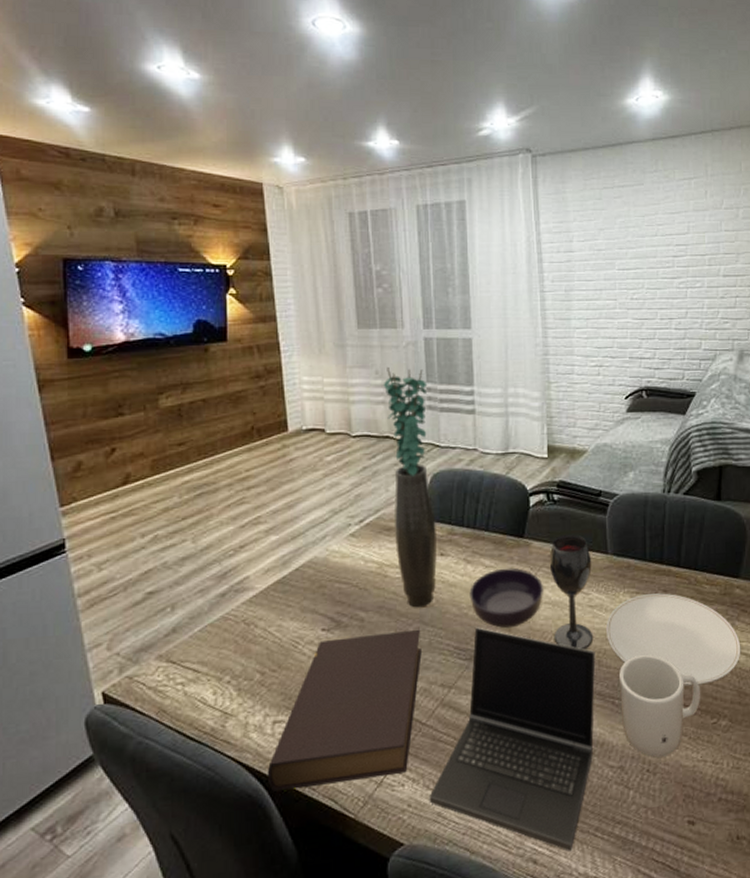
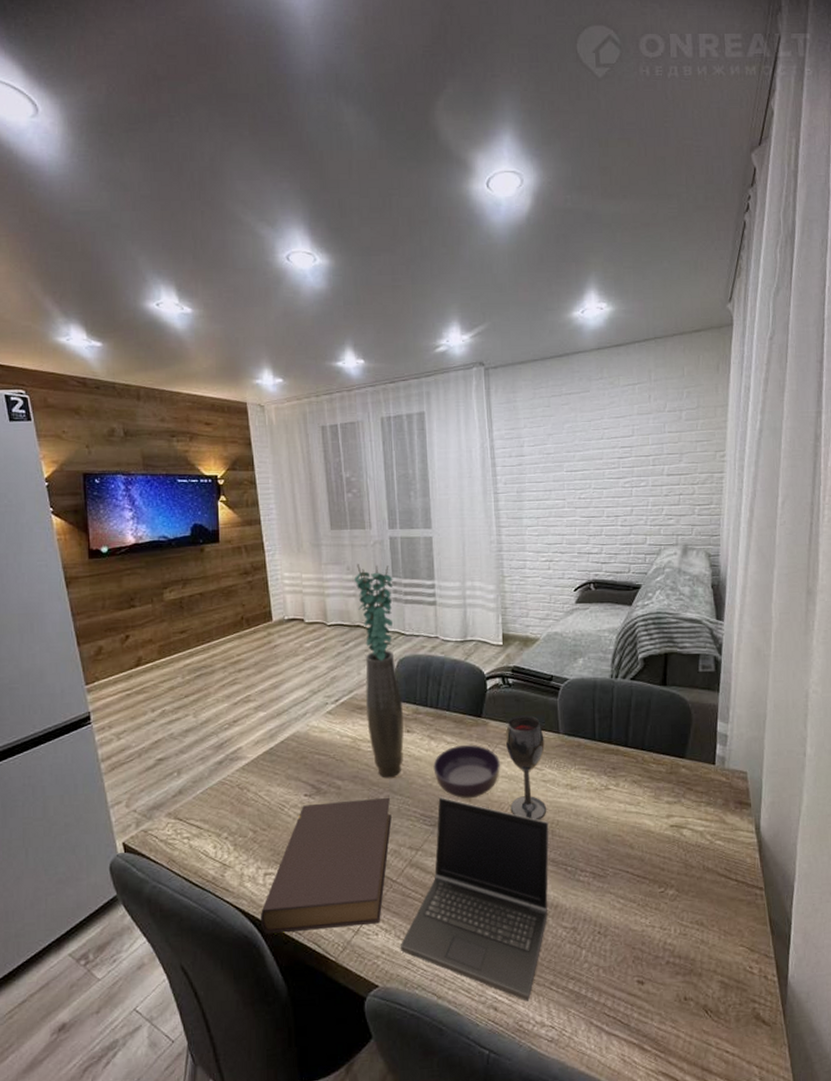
plate: present [606,593,741,687] -> none [559,770,687,857]
mug: present [619,654,701,758] -> none [571,826,649,921]

